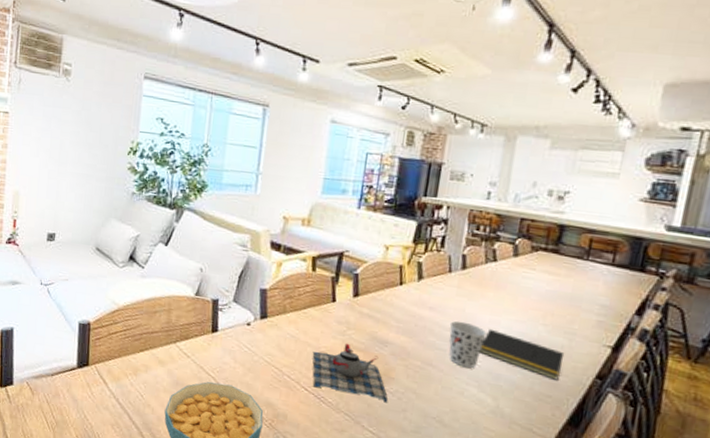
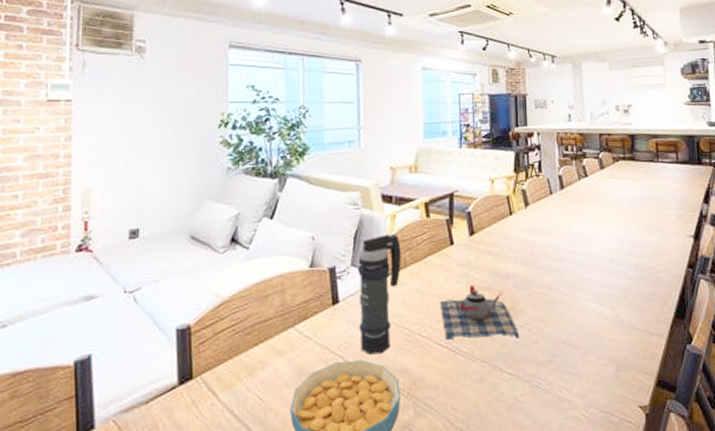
smoke grenade: none [232,279,283,385] -> present [357,234,401,355]
cup: present [449,321,487,369] -> none [560,239,593,284]
notepad: present [479,328,565,380] -> none [590,241,659,278]

